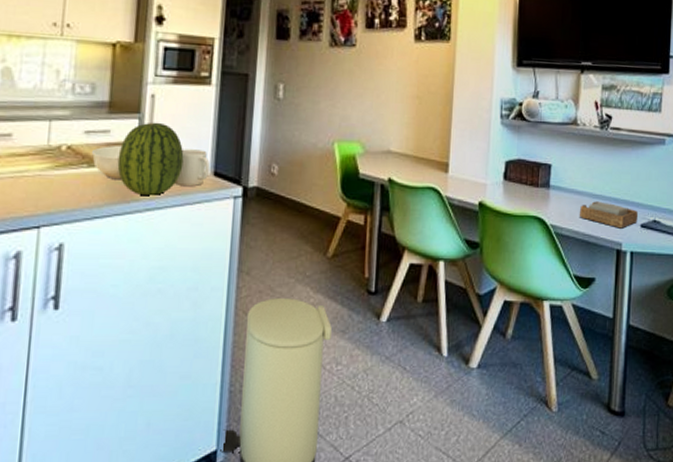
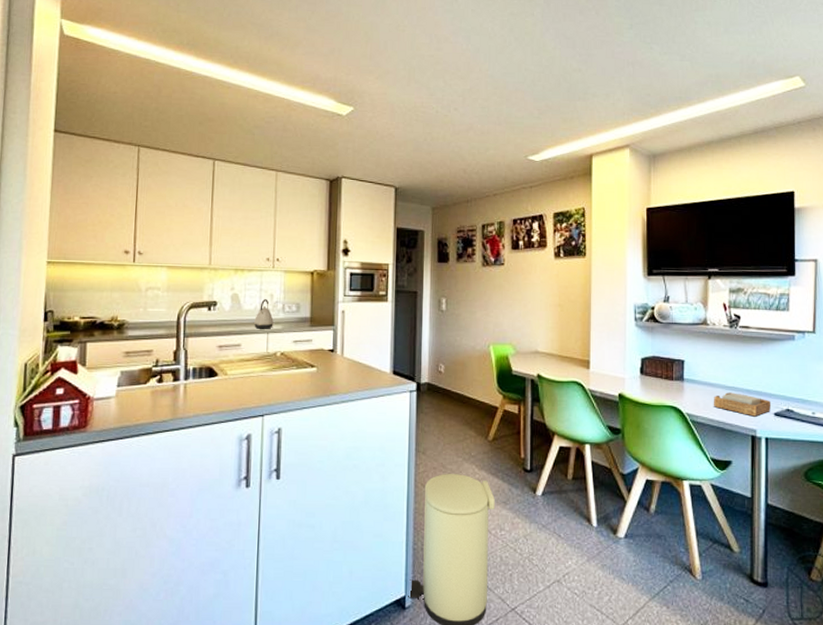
kettle: none [30,76,59,115] -> present [253,299,274,329]
bowl: present [91,145,122,180] -> none [298,351,323,379]
fruit: present [117,122,184,195] -> none [318,332,369,390]
mug: present [174,149,211,187] -> none [362,353,390,383]

